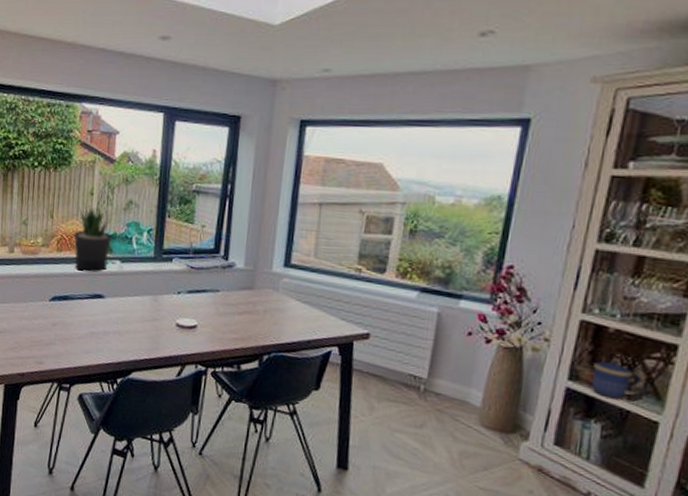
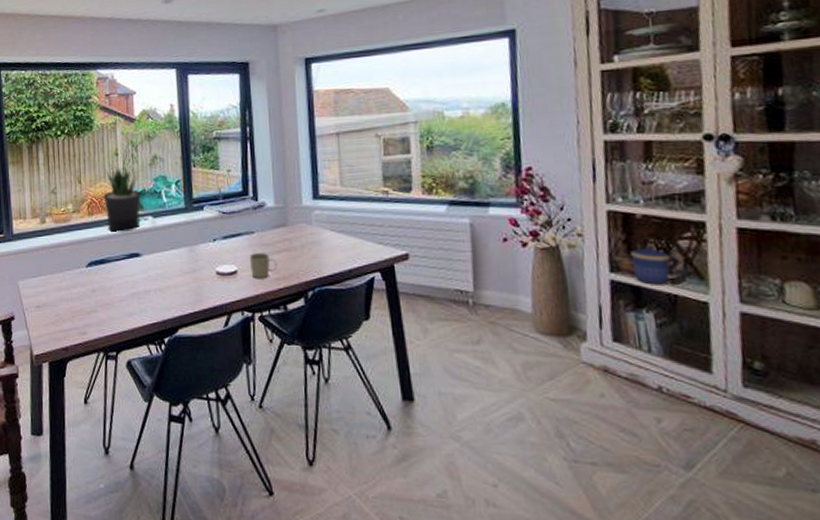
mug: none [210,311,238,337] -> present [249,253,278,279]

